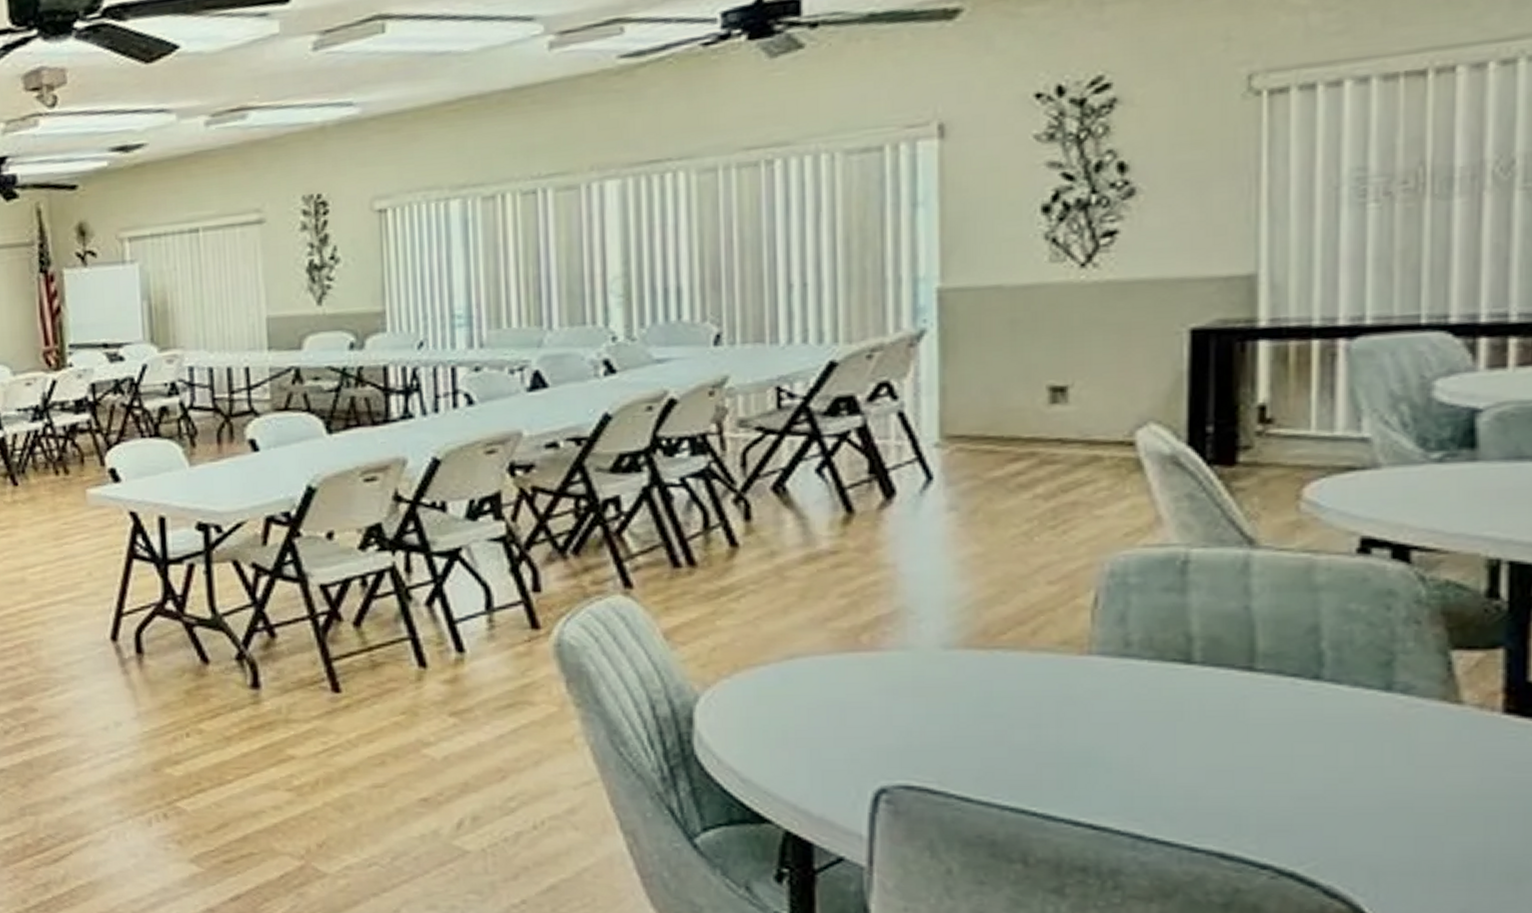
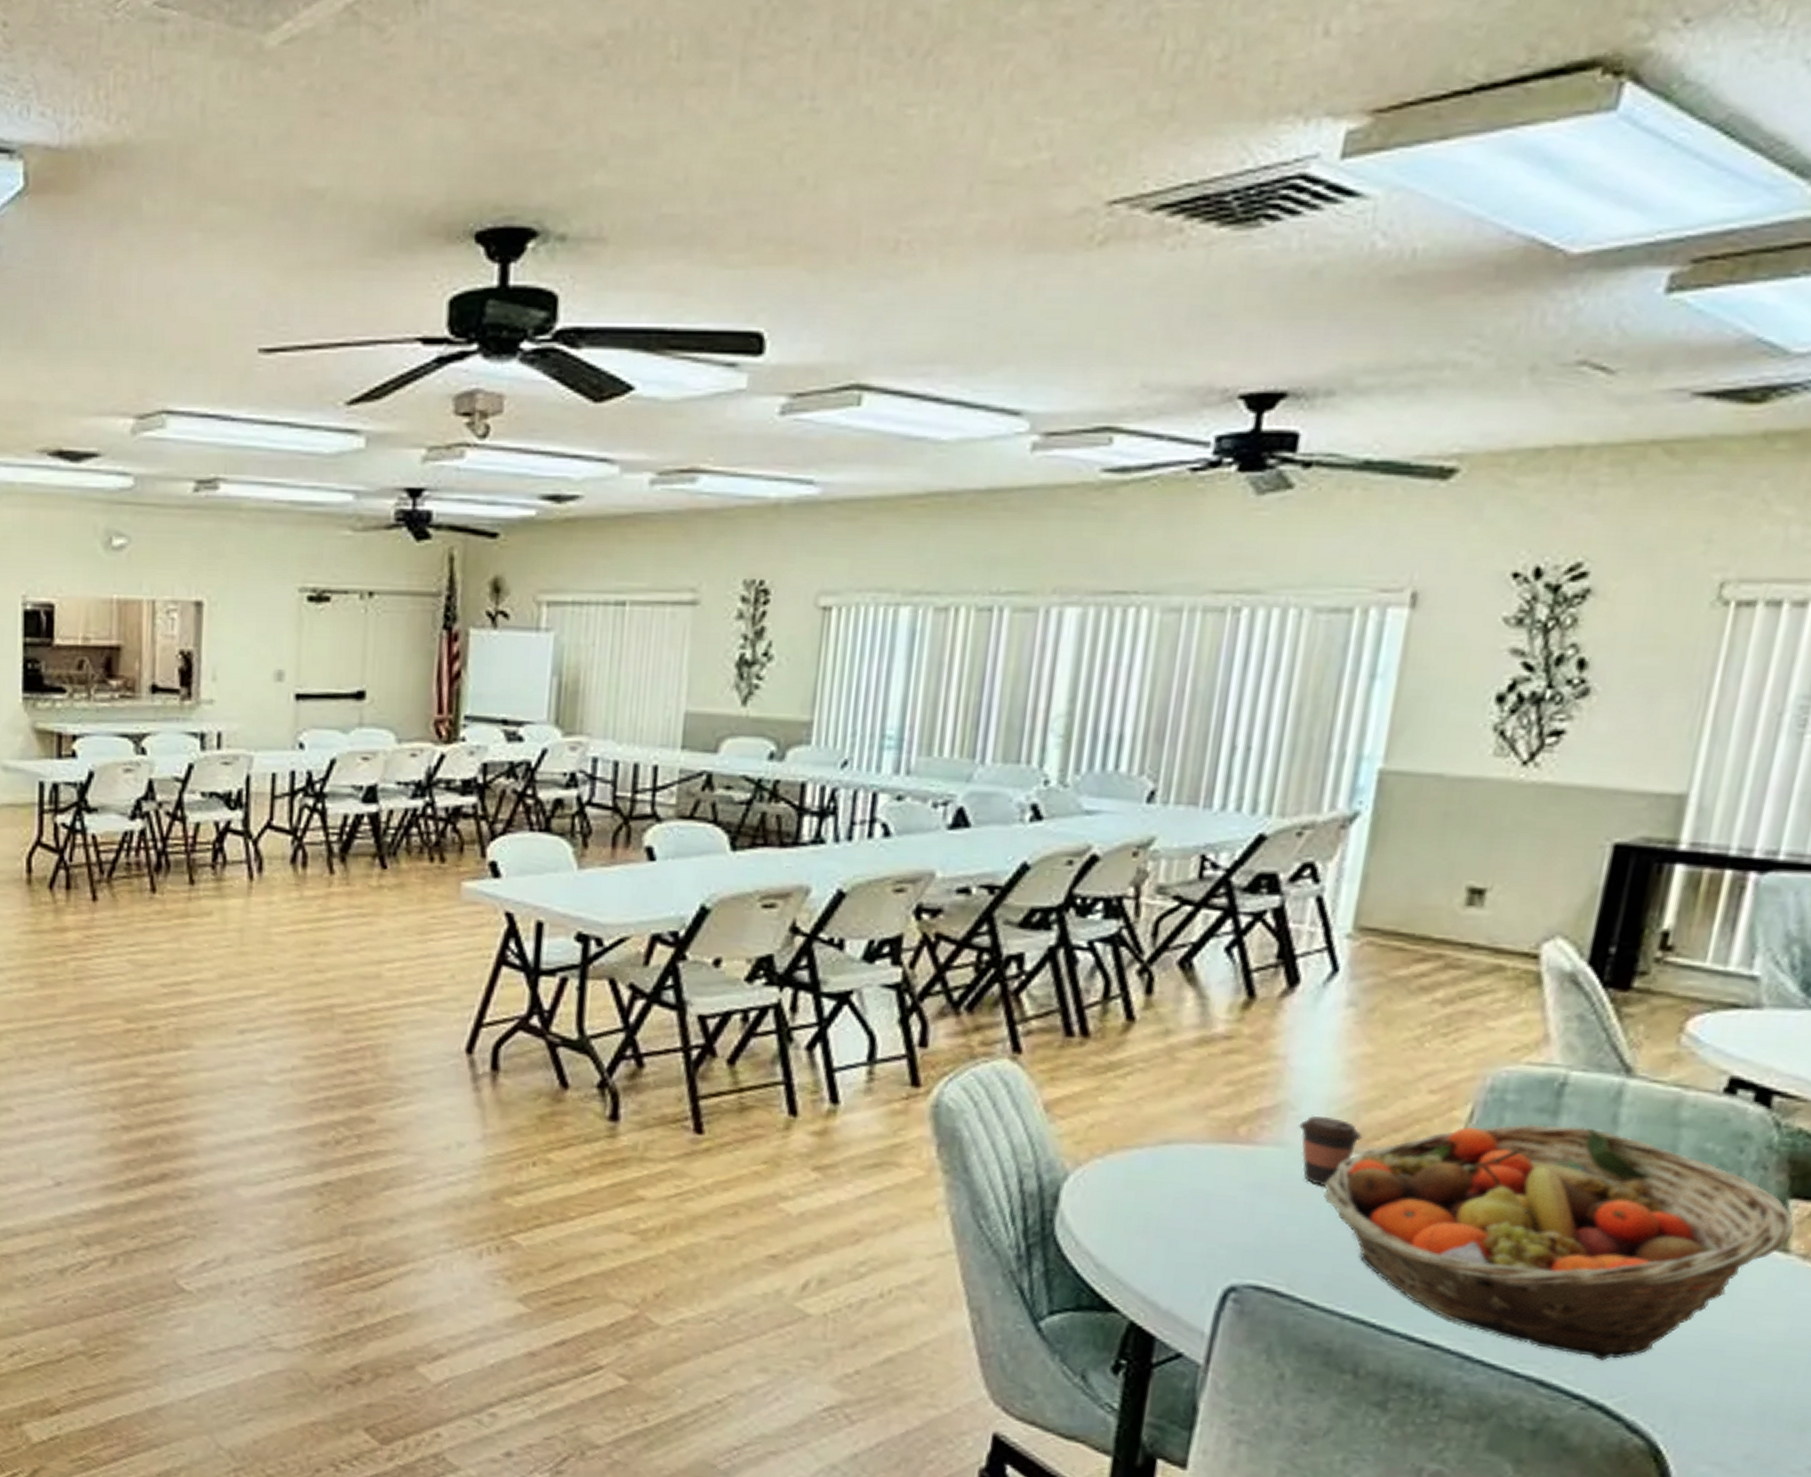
coffee cup: none [921,617,987,684] -> present [1298,1115,1362,1187]
fruit basket: none [957,601,1462,828] -> present [1324,1124,1794,1361]

